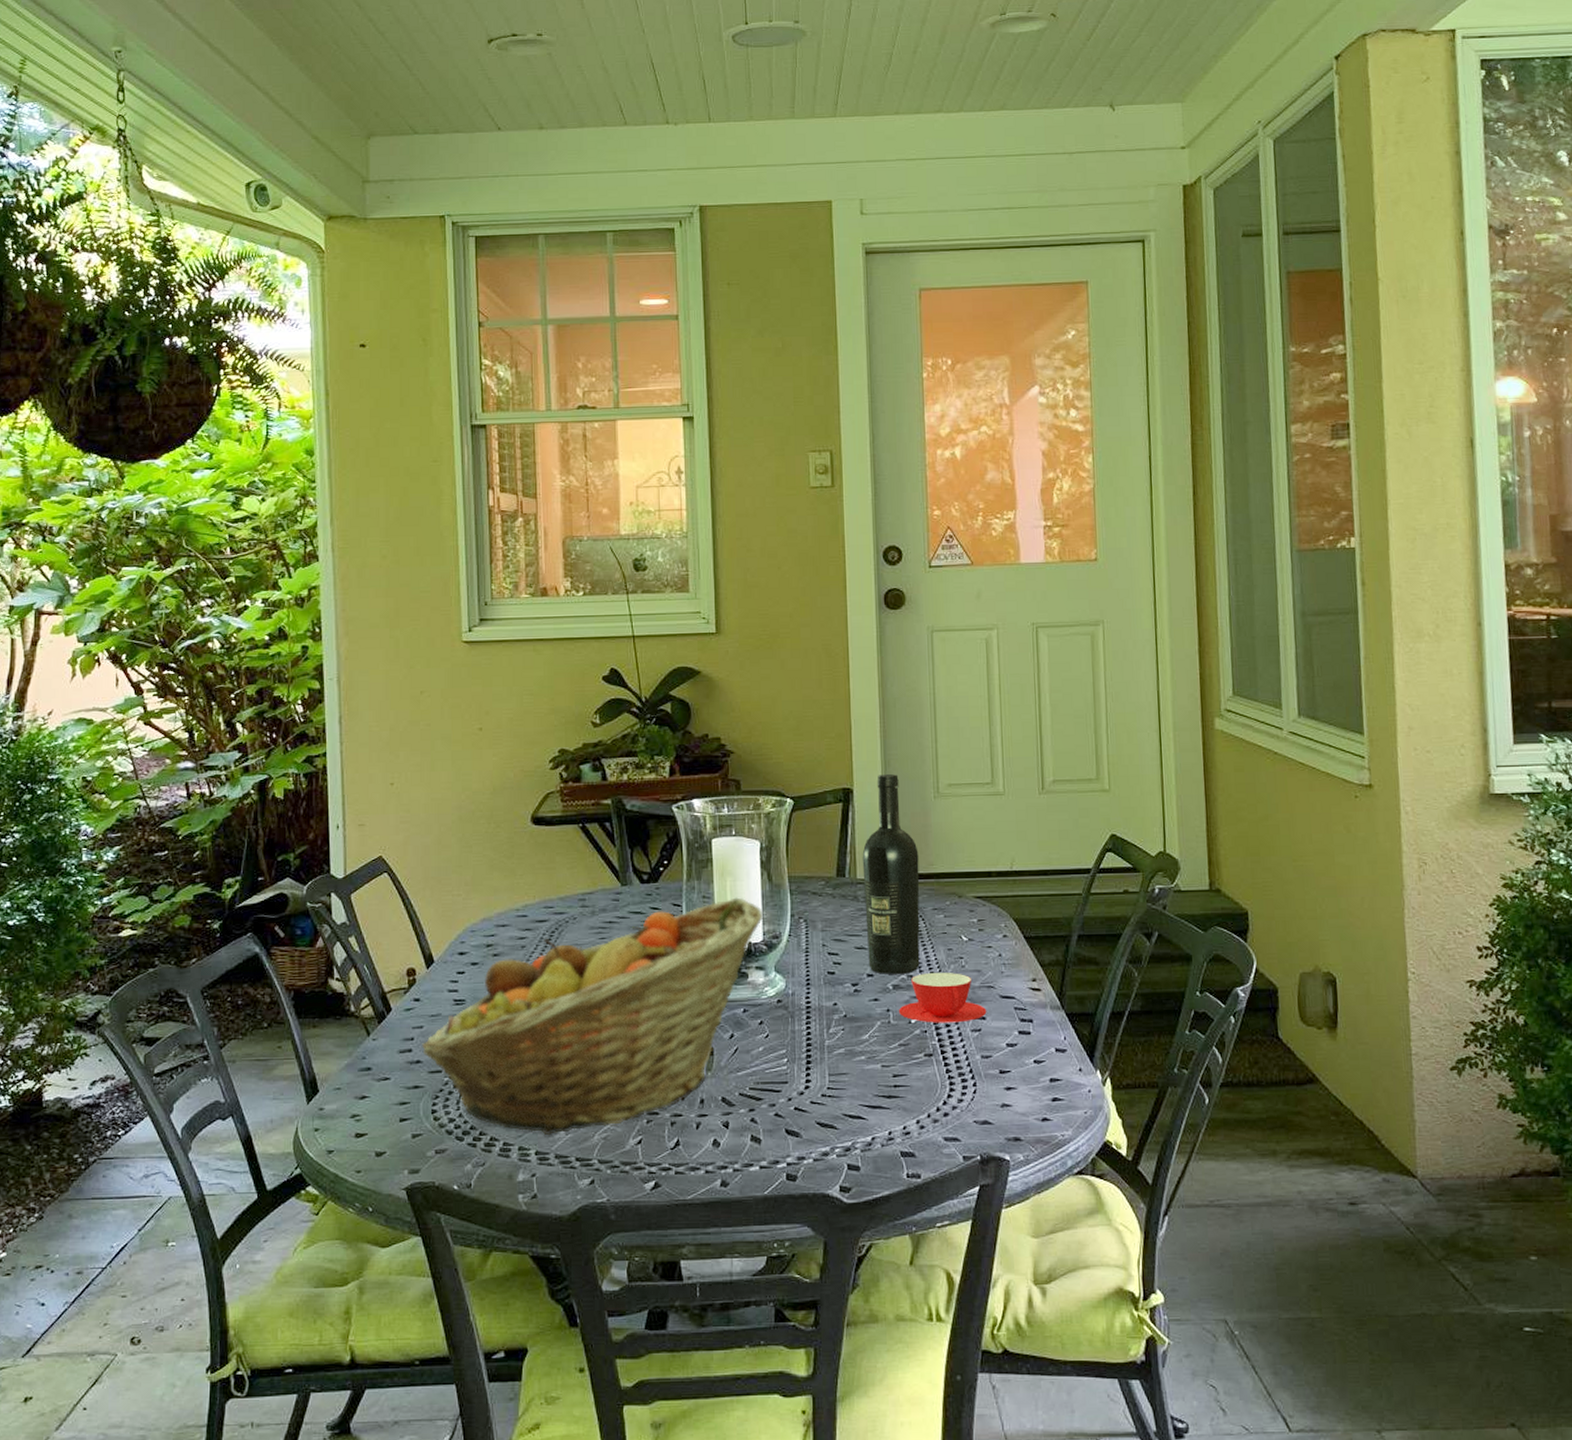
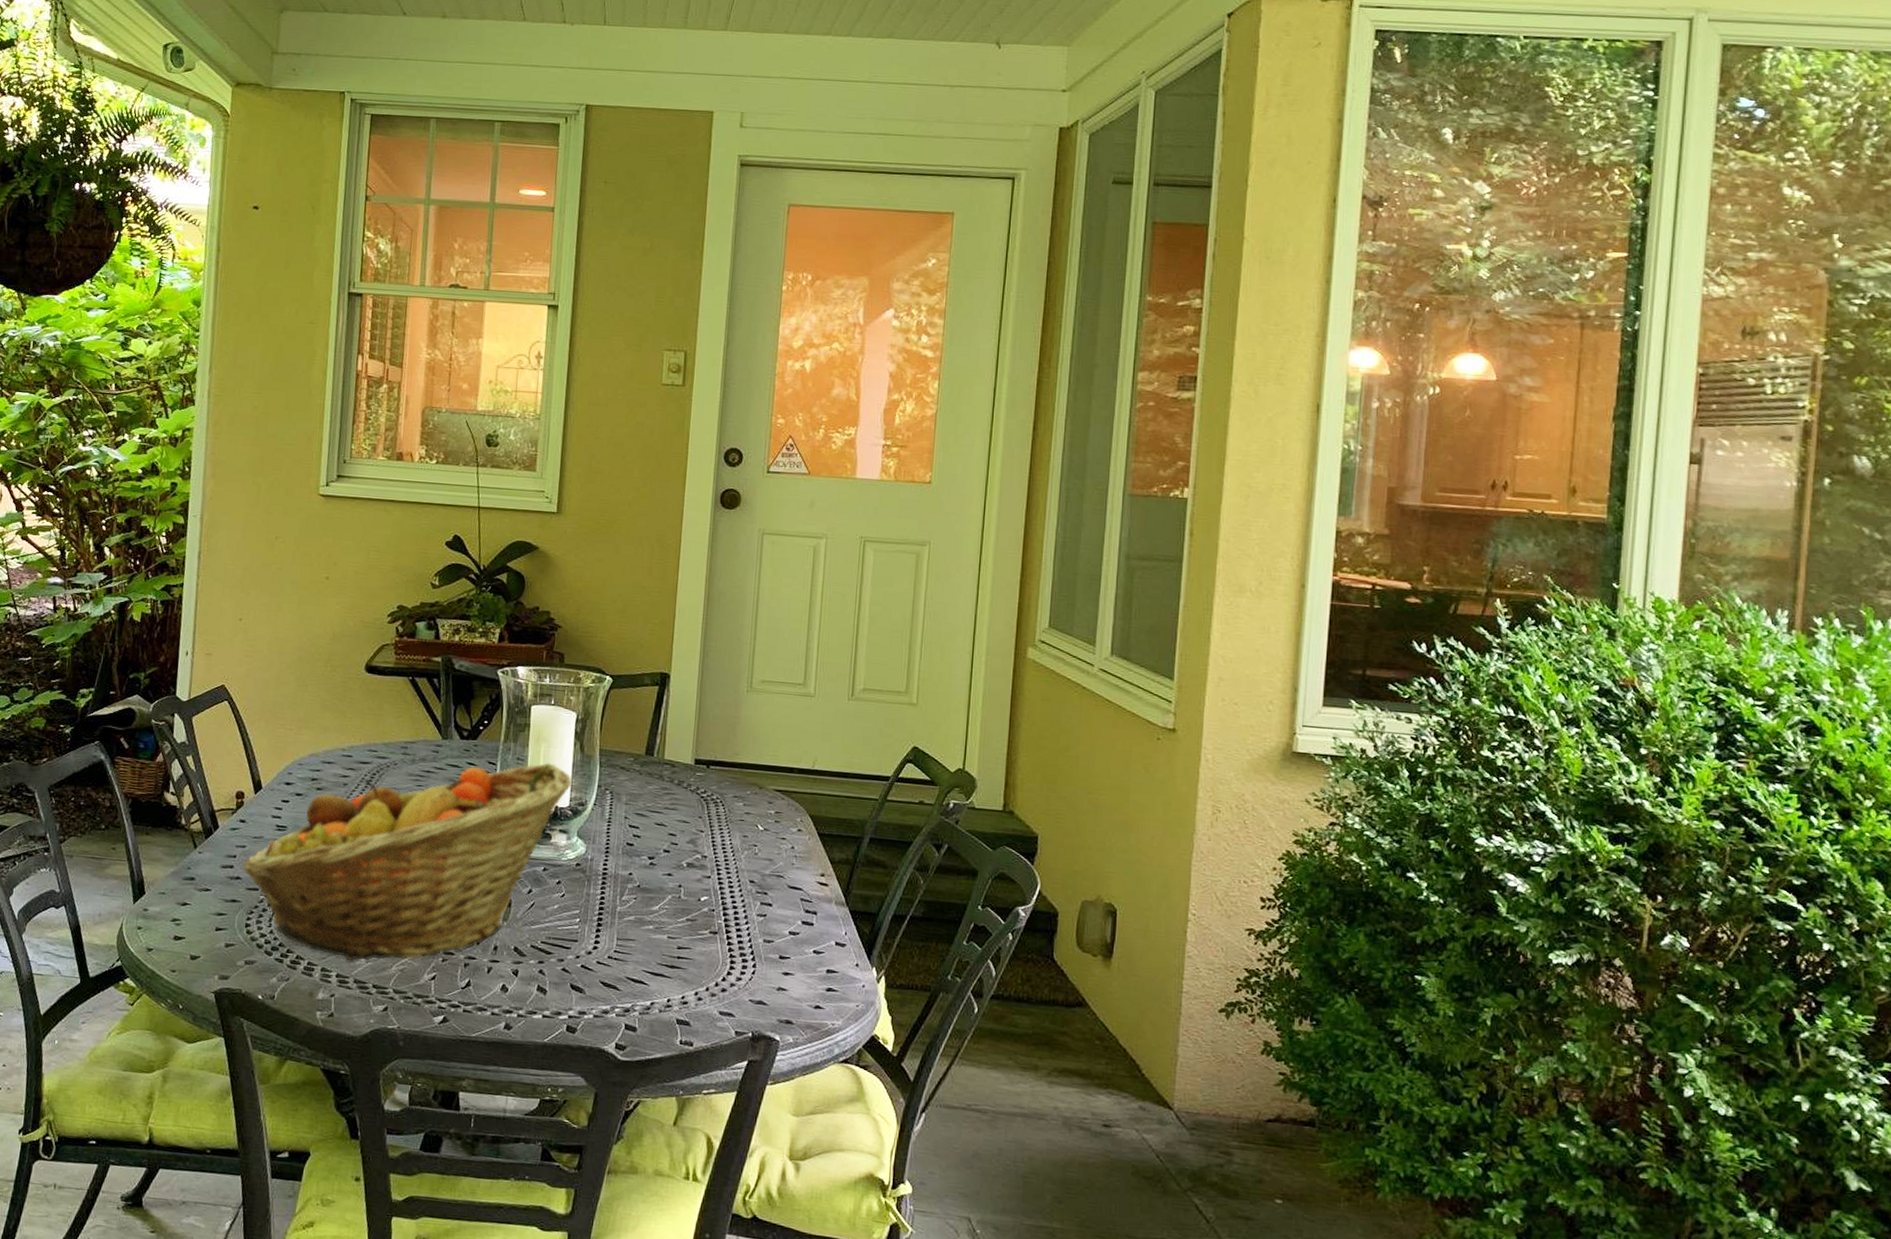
wine bottle: present [862,774,920,974] -> none [666,664,726,854]
teacup: present [898,973,987,1023] -> none [689,855,774,906]

